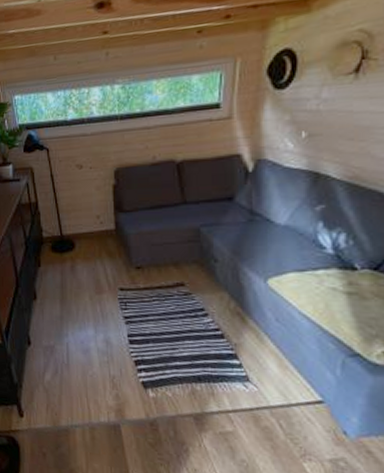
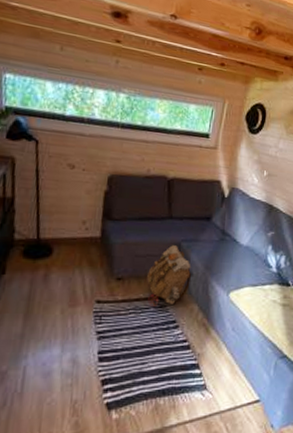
backpack: none [167,231,217,294] -> present [147,245,192,307]

